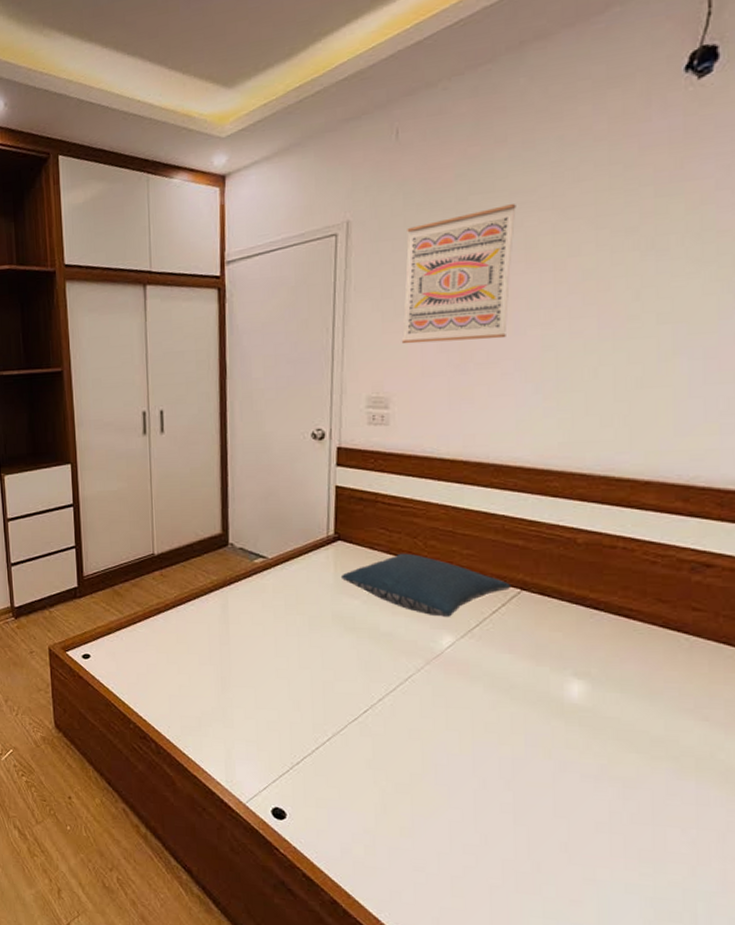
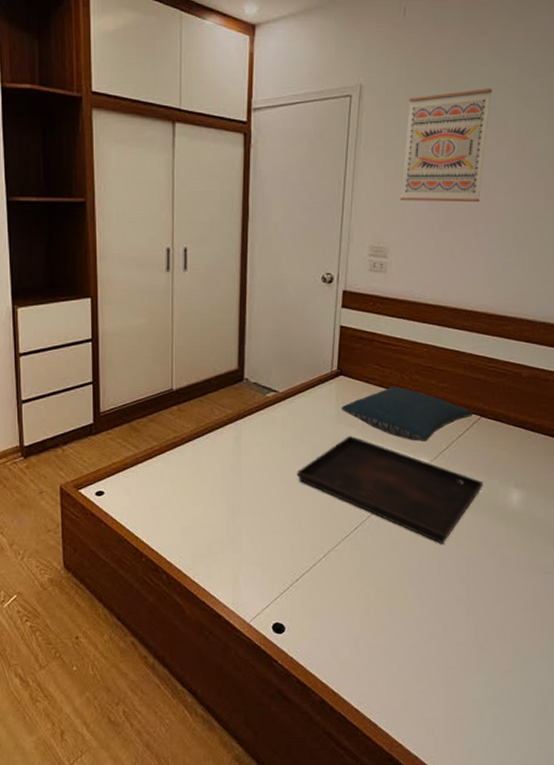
serving tray: none [292,607,529,738] -> present [297,435,483,544]

